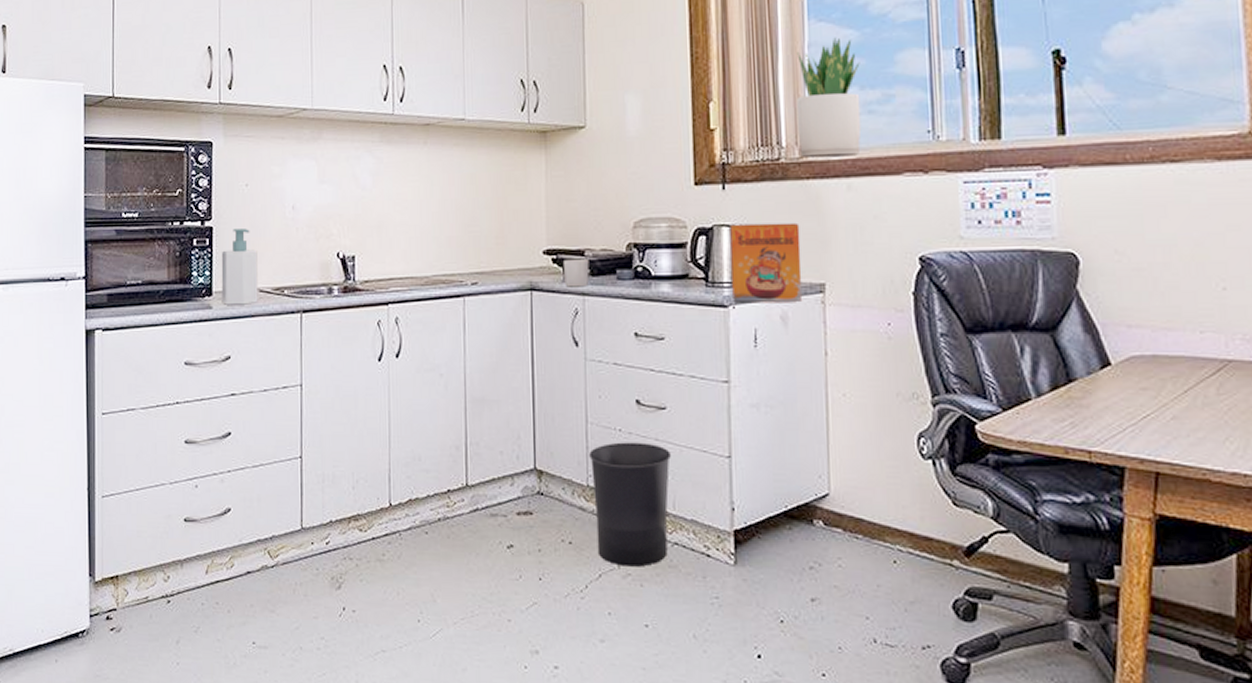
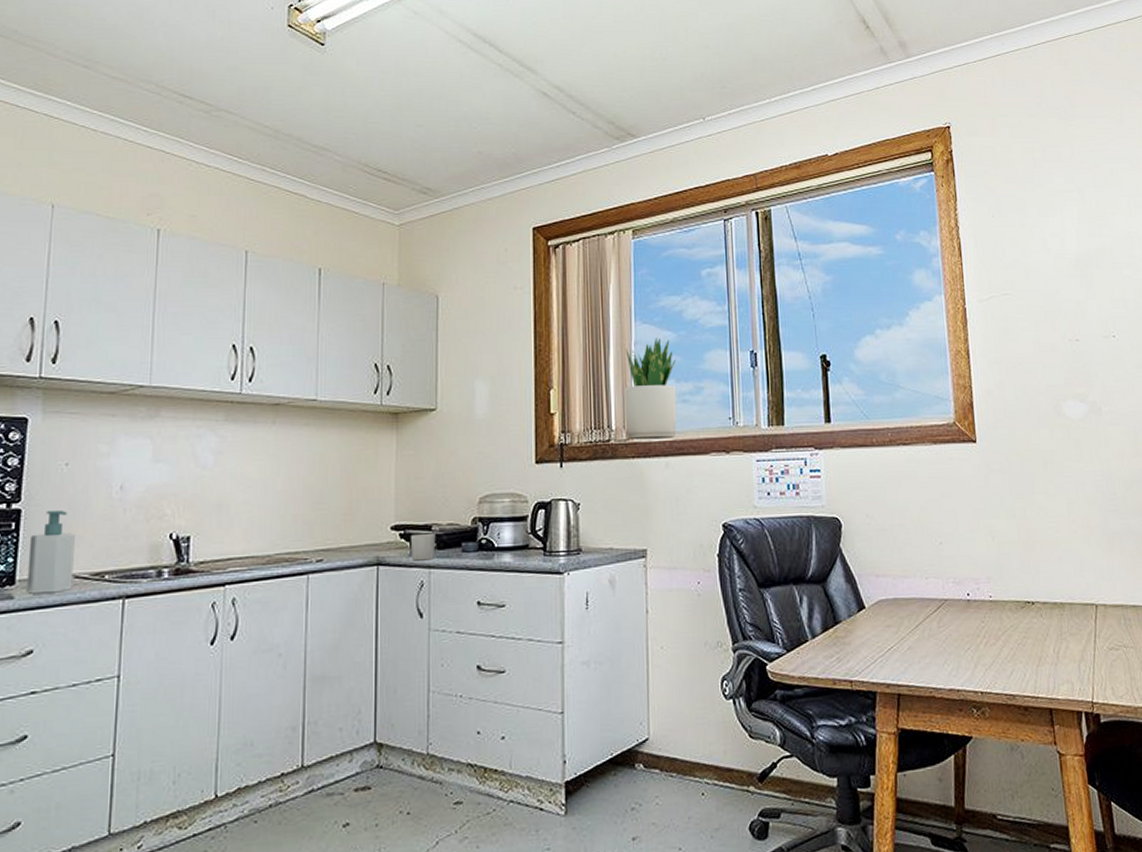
waste bin: present [589,442,671,567] -> none [430,706,508,830]
cereal box: present [730,222,802,302] -> none [566,496,628,569]

